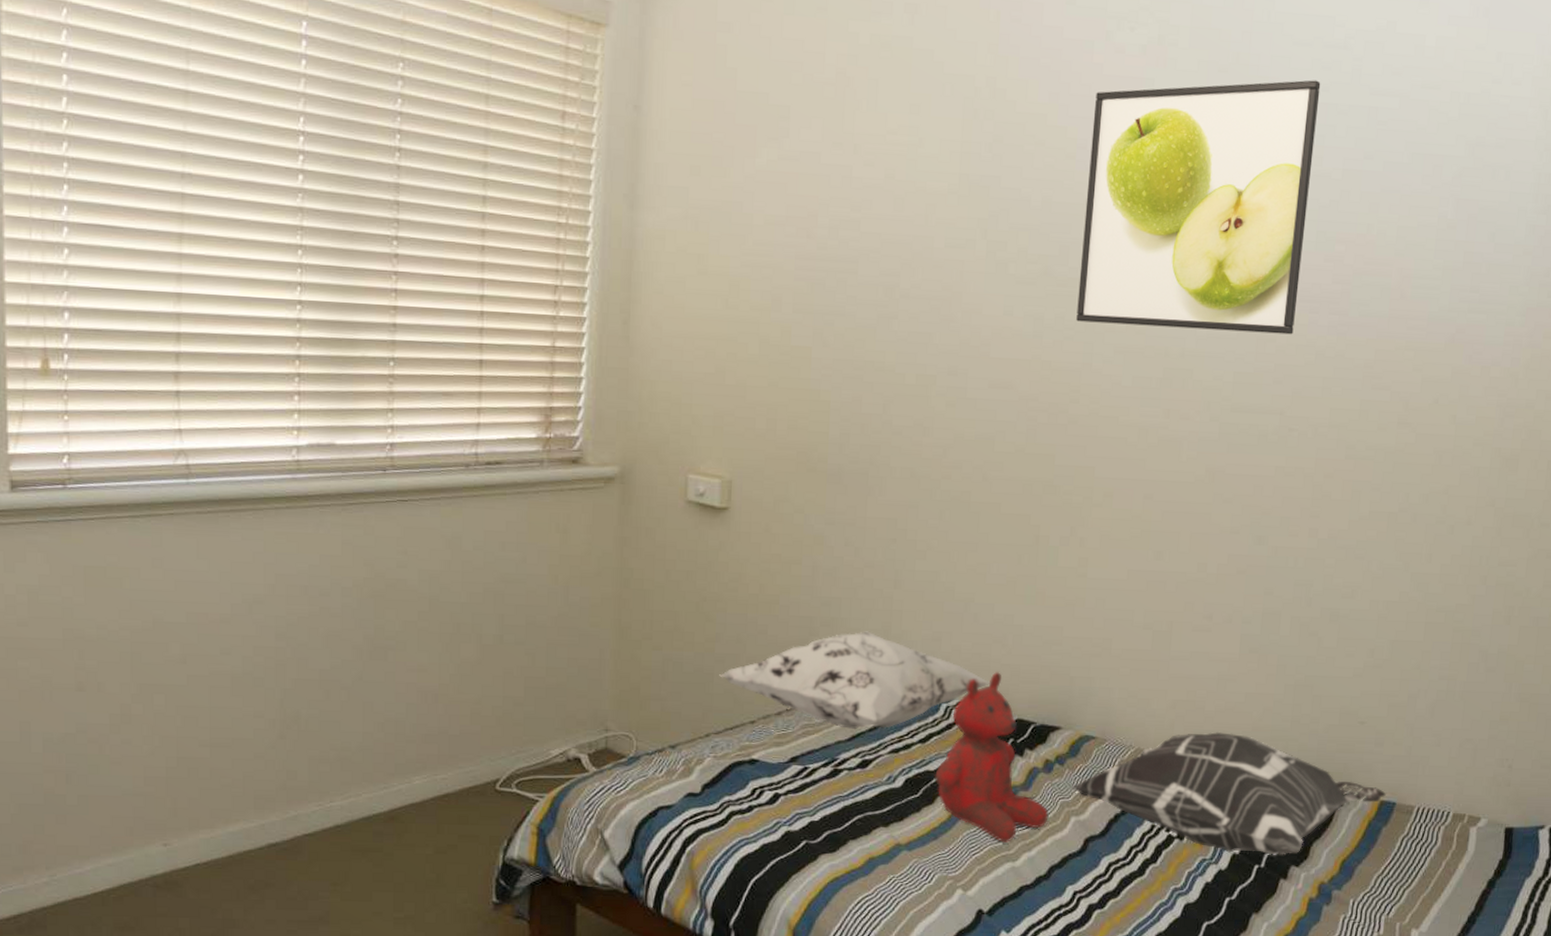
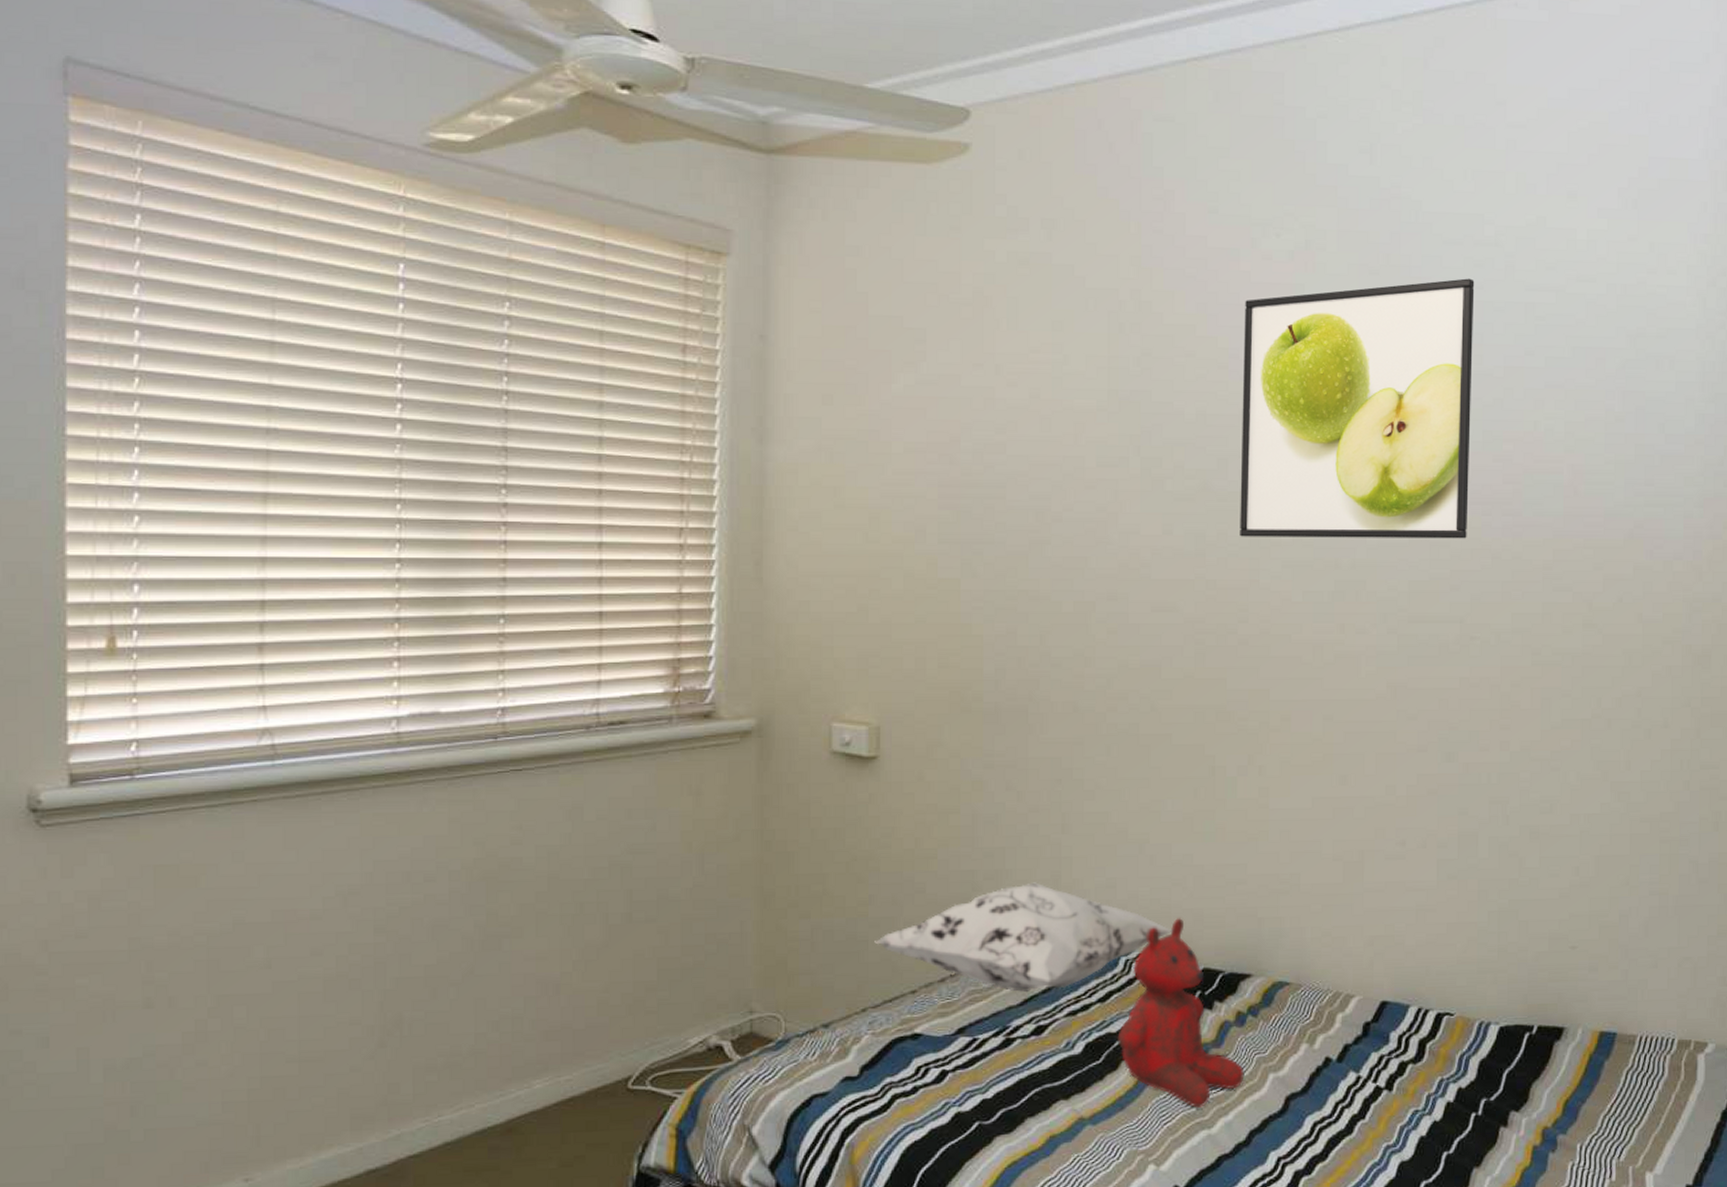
decorative pillow: present [1072,731,1386,855] -> none [1267,967,1605,1101]

